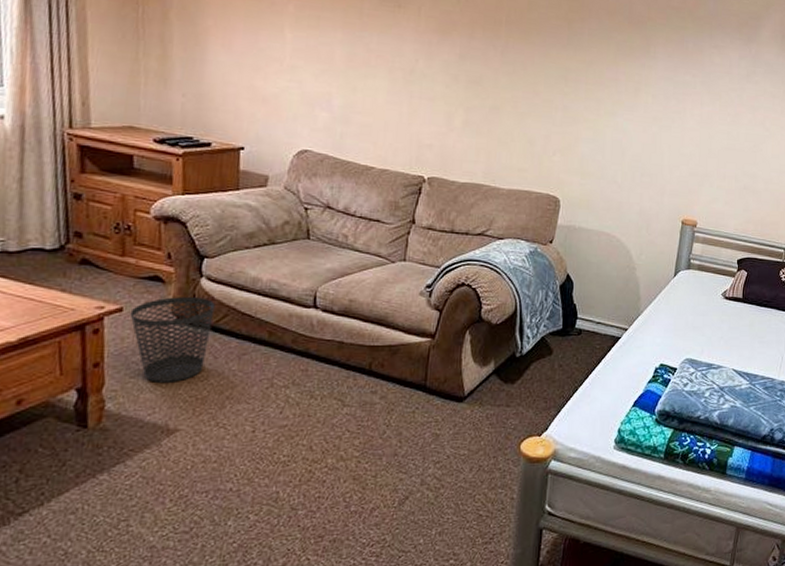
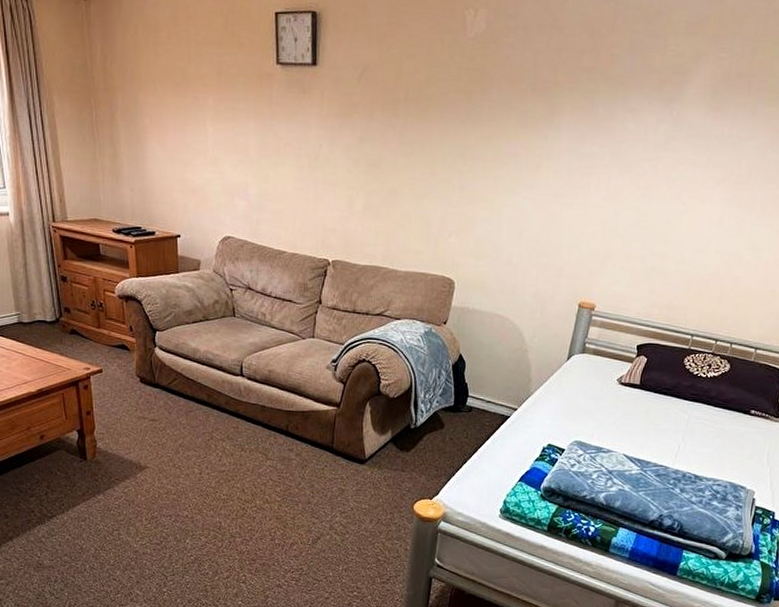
wastebasket: present [130,297,215,382] -> none [107,362,167,430]

